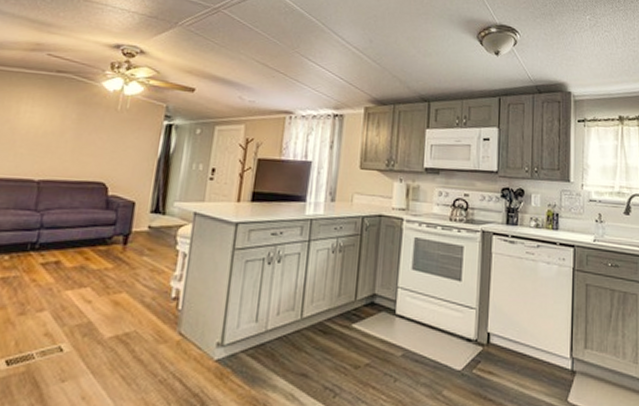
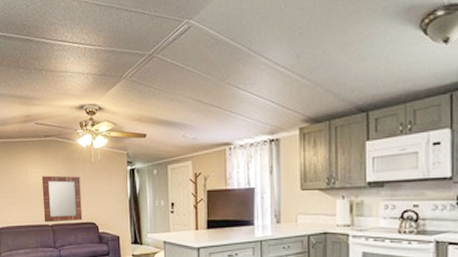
home mirror: none [27,118,97,179] -> present [41,175,83,223]

